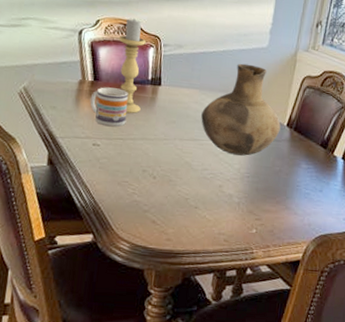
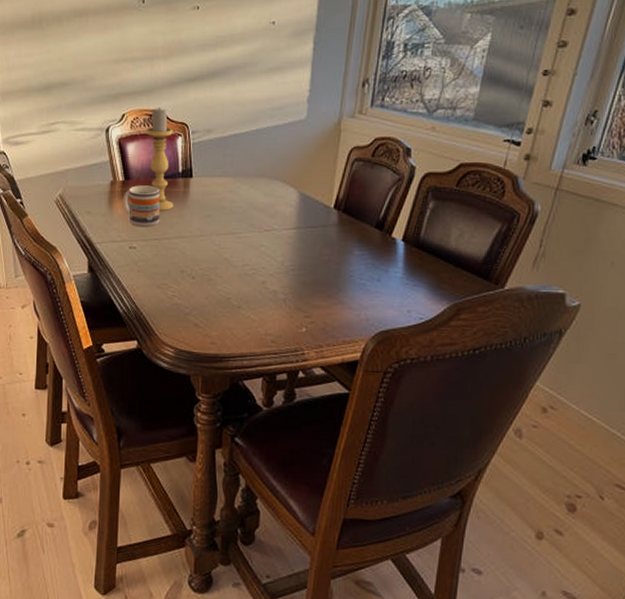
vase: present [201,63,281,156] -> none [237,141,327,247]

